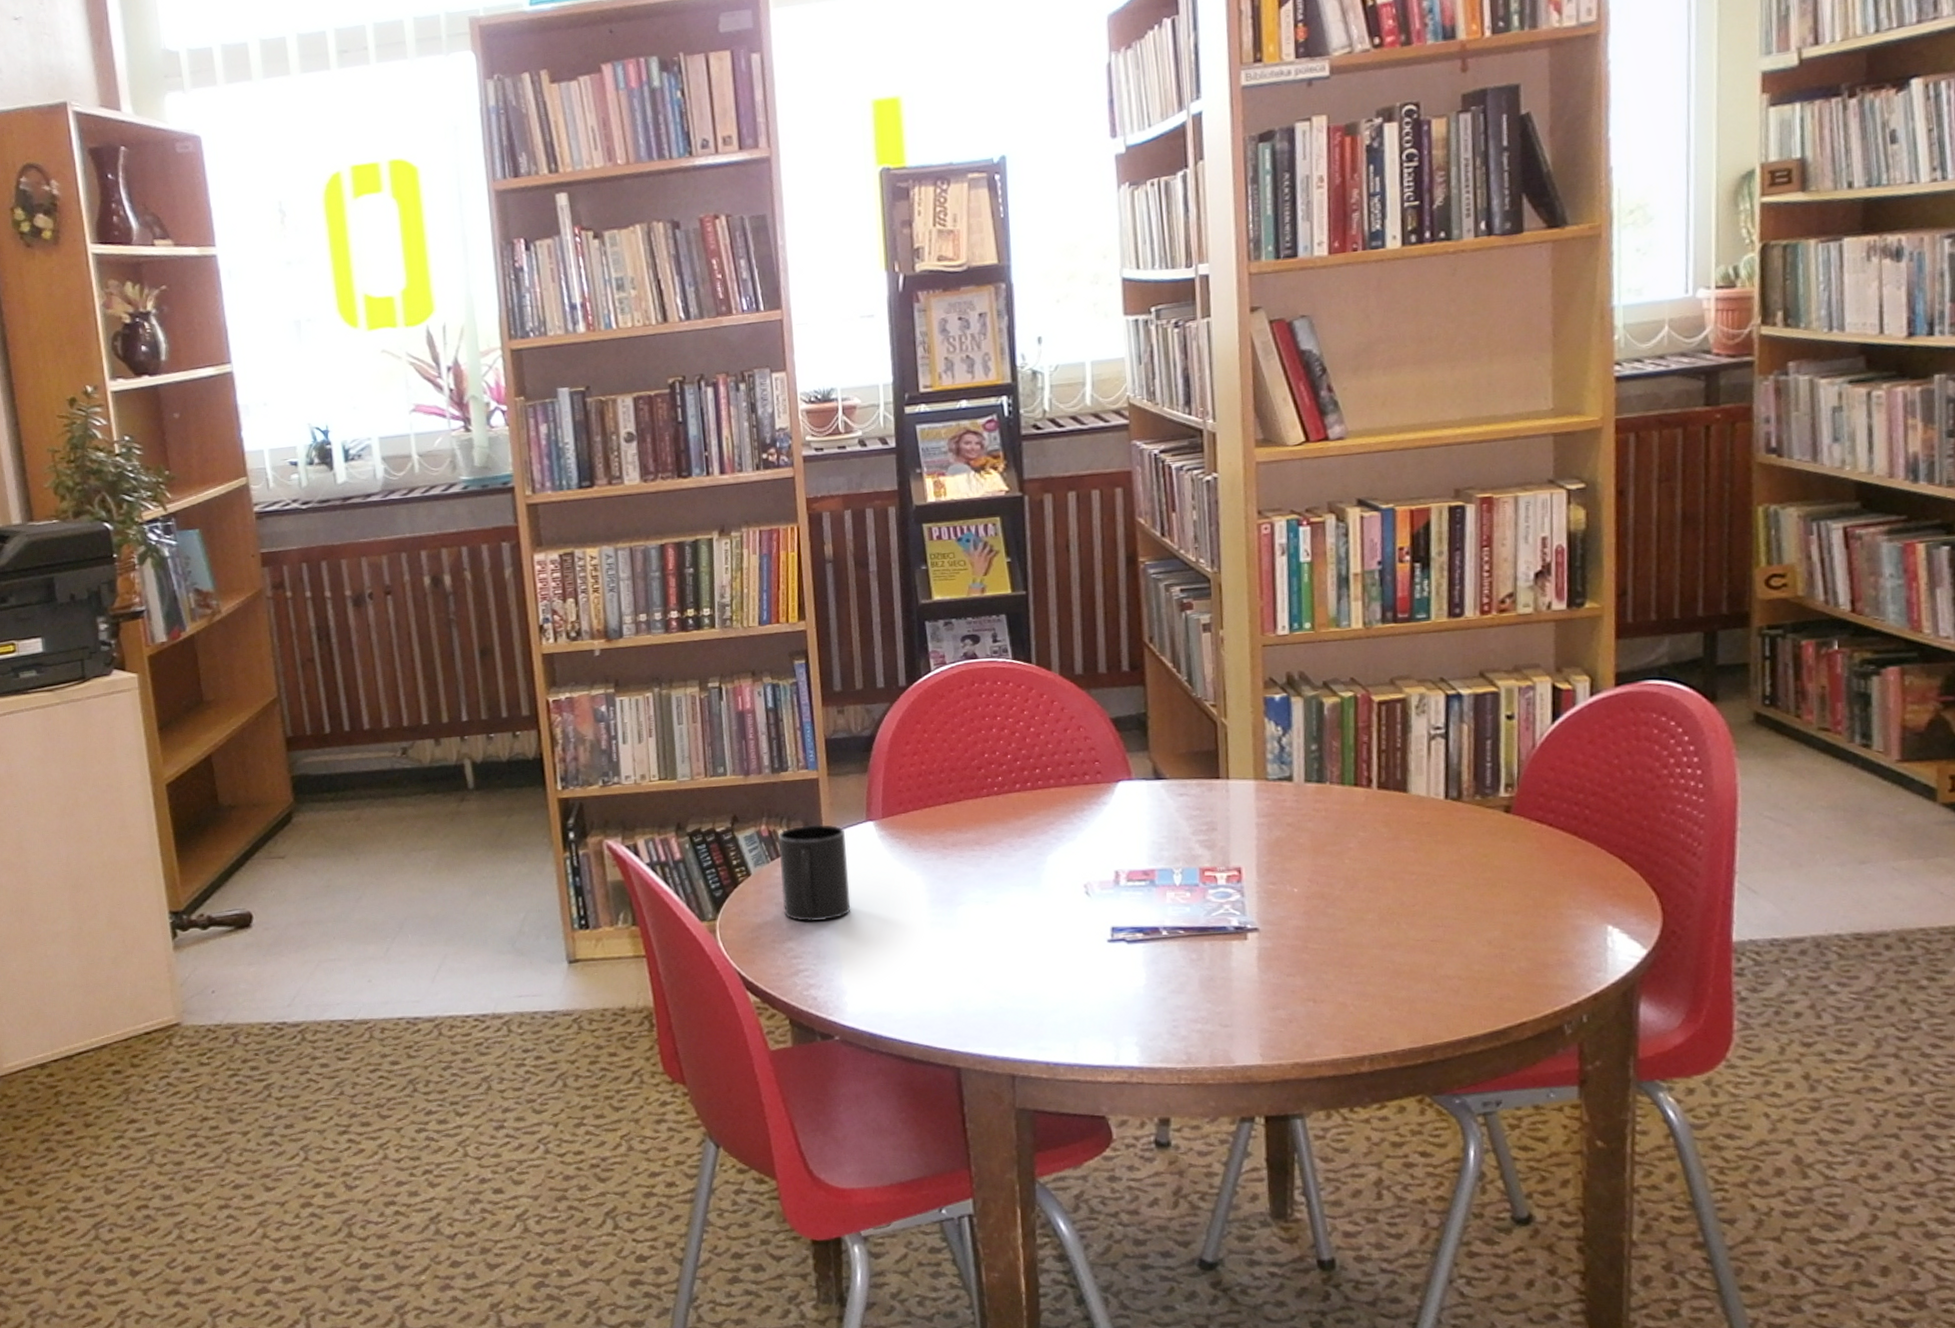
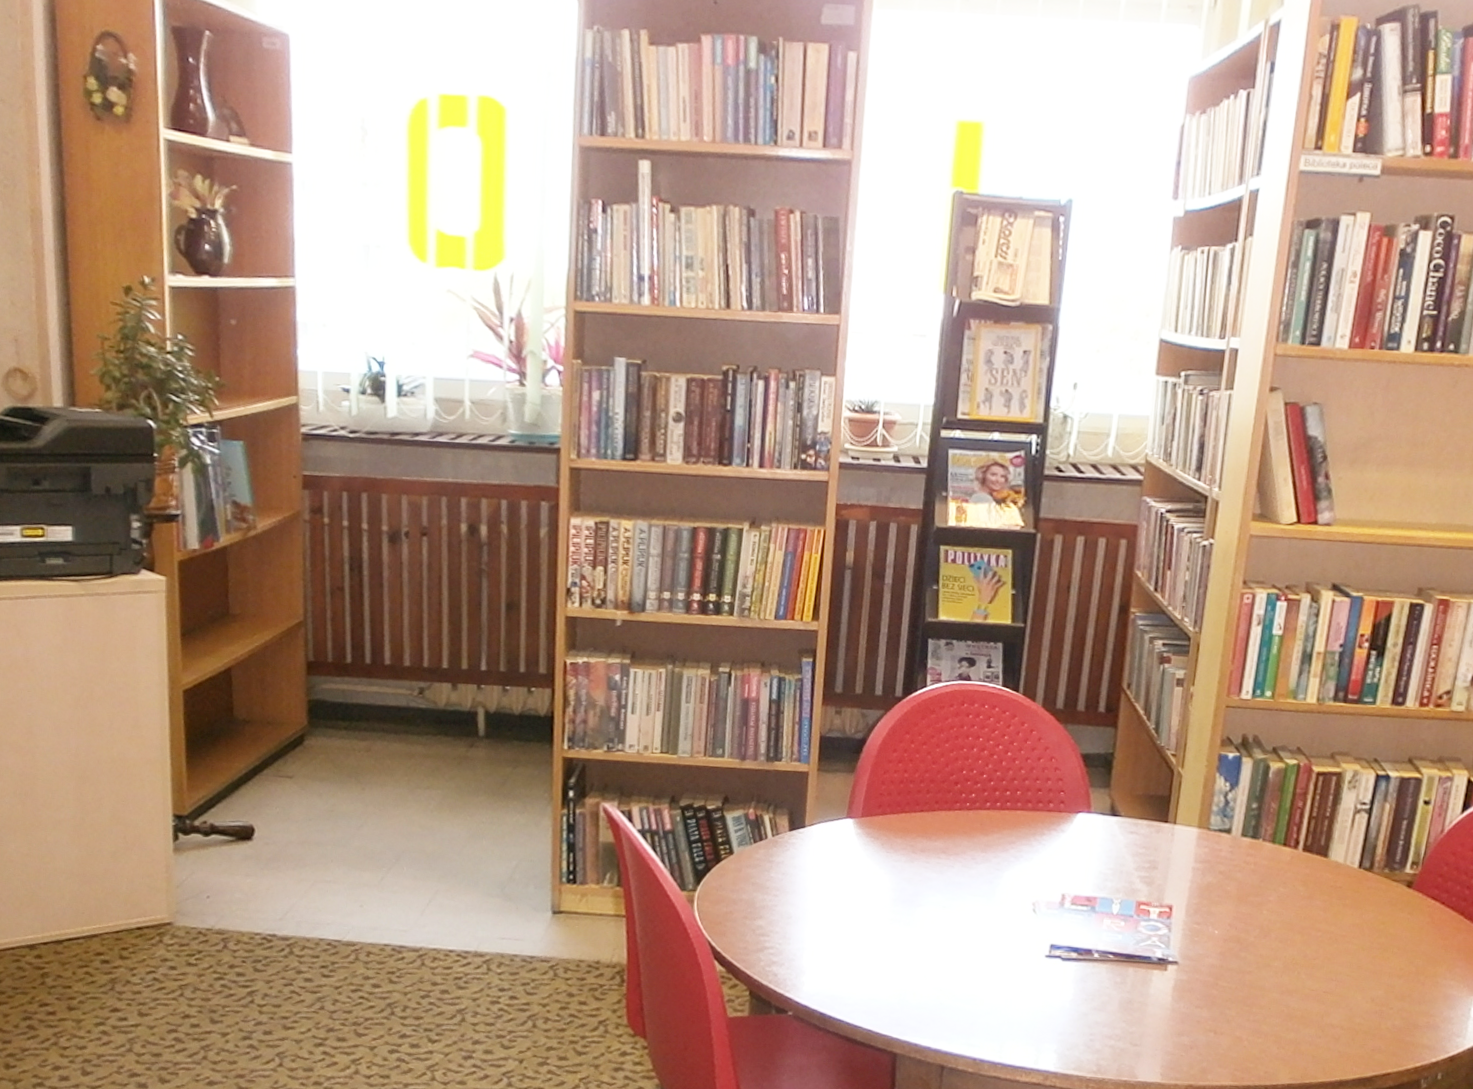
mug: present [777,824,851,922] -> none [759,813,826,905]

